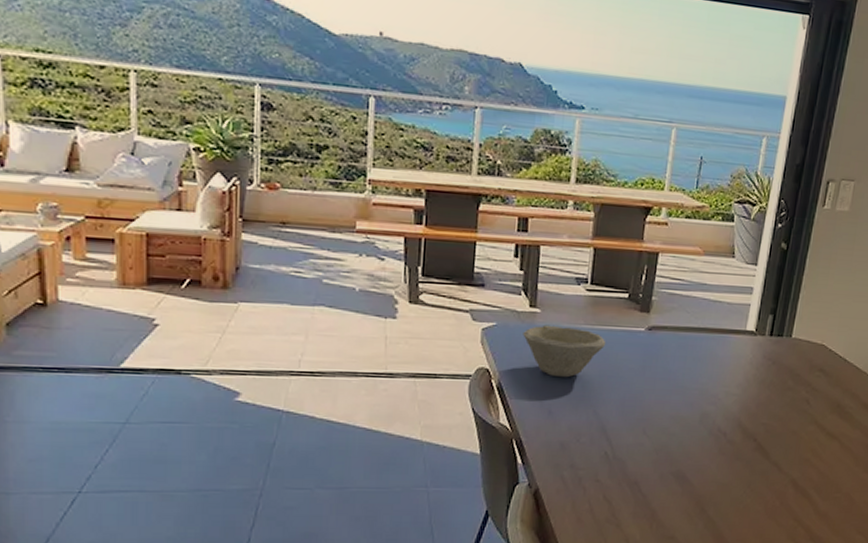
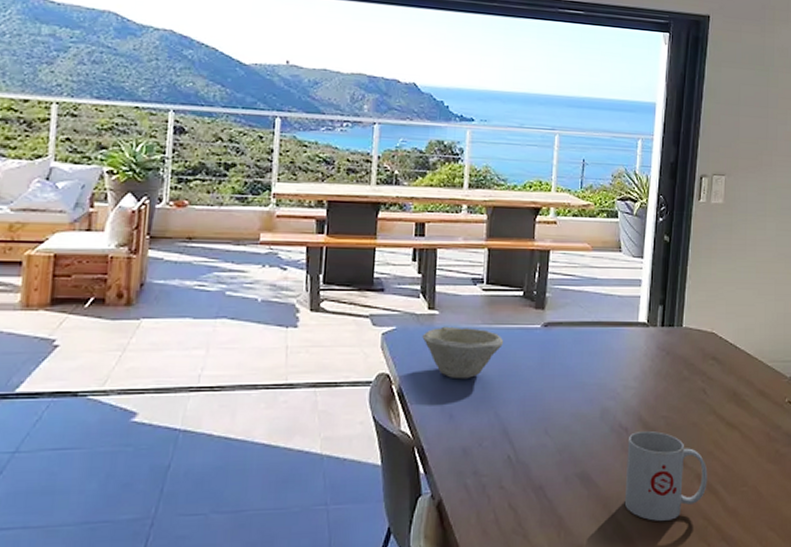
mug: none [717,436,803,519] -> present [624,430,708,521]

